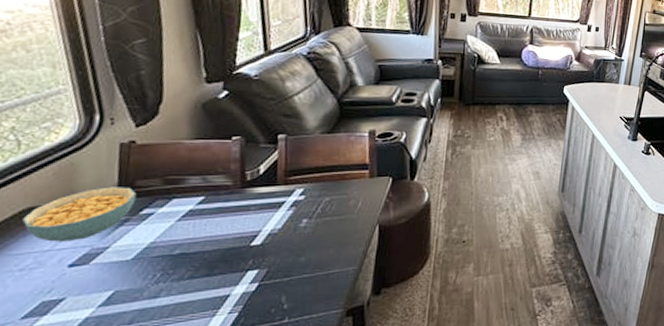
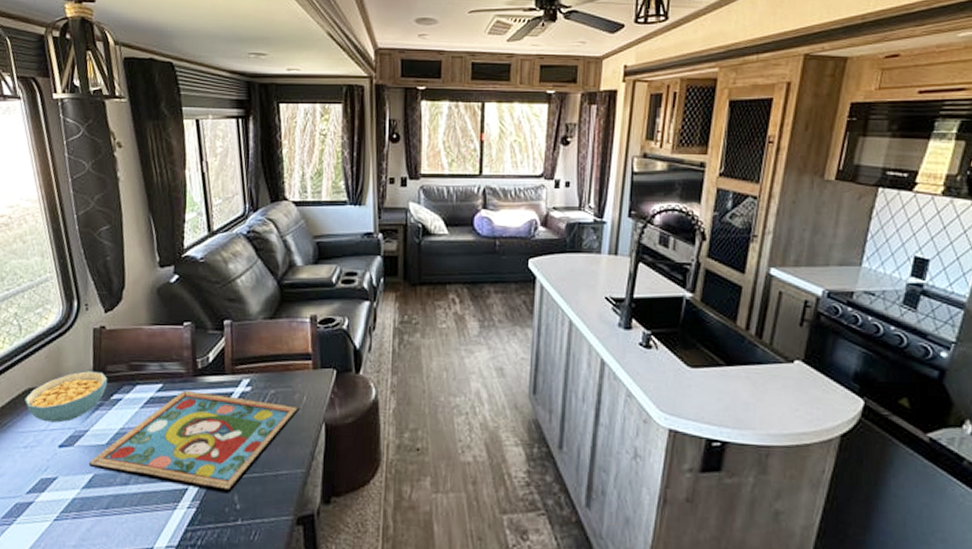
framed painting: none [107,201,354,296] -> present [88,390,299,494]

